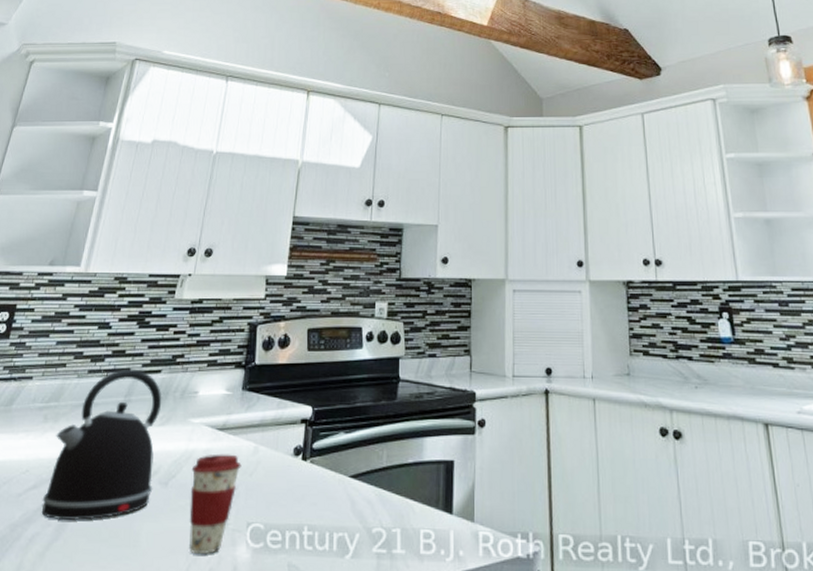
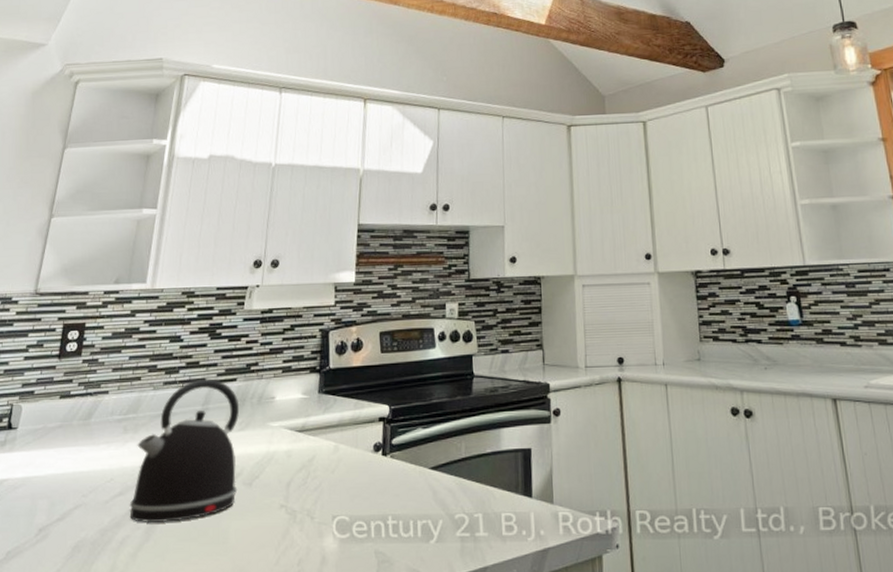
coffee cup: present [188,454,242,555] -> none [274,453,323,548]

